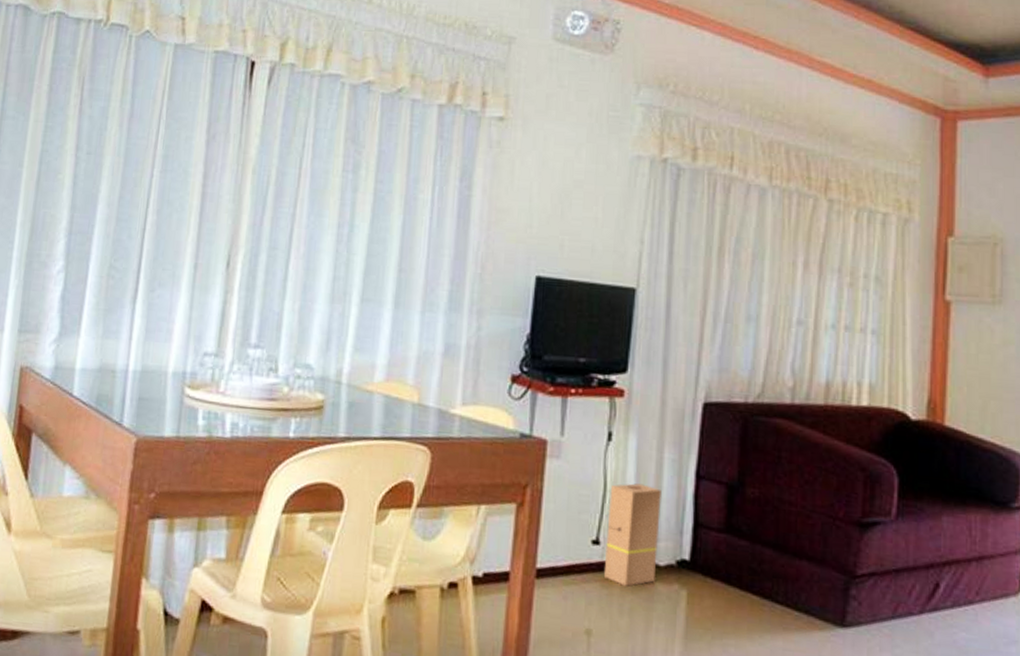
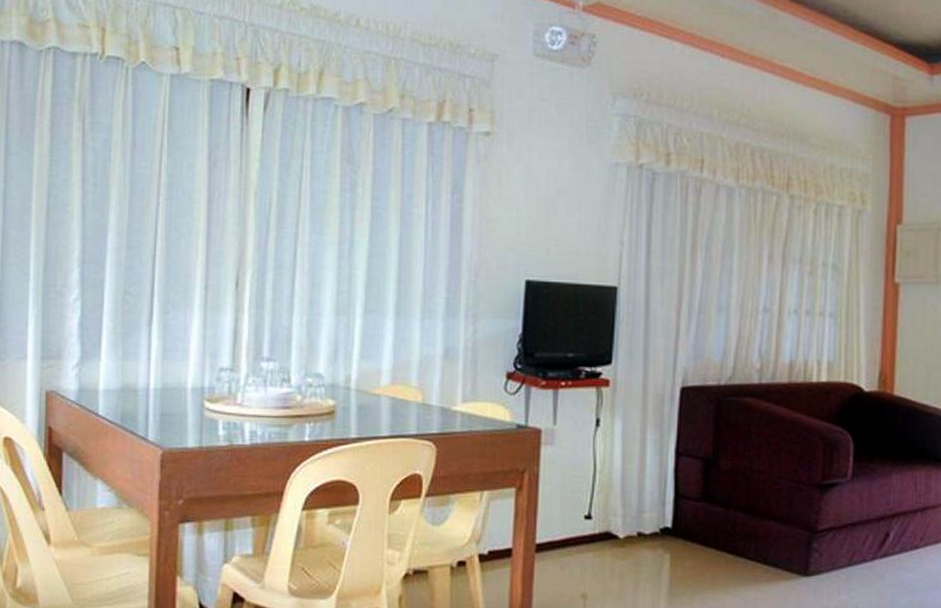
cardboard box: present [603,483,661,586] -> none [596,463,645,554]

